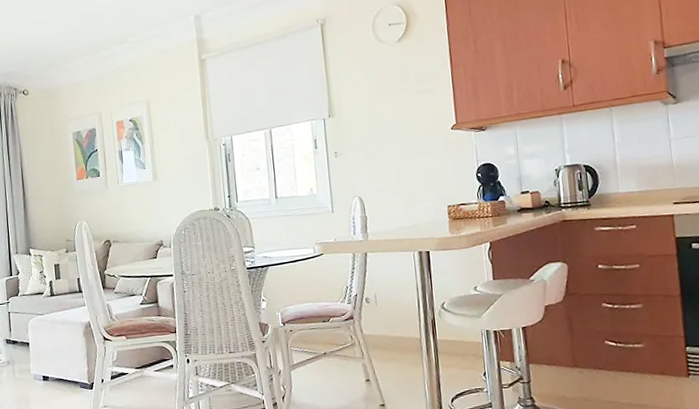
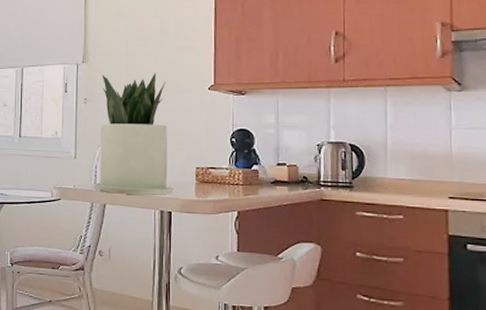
planter: none [349,119,431,242] -> present [92,73,175,195]

